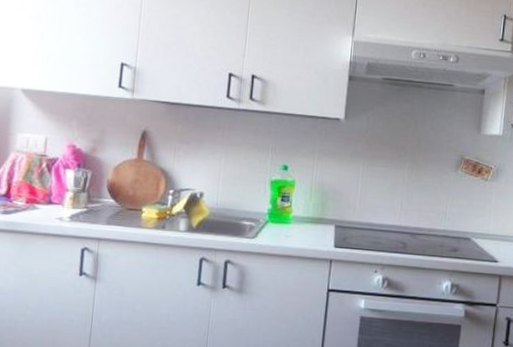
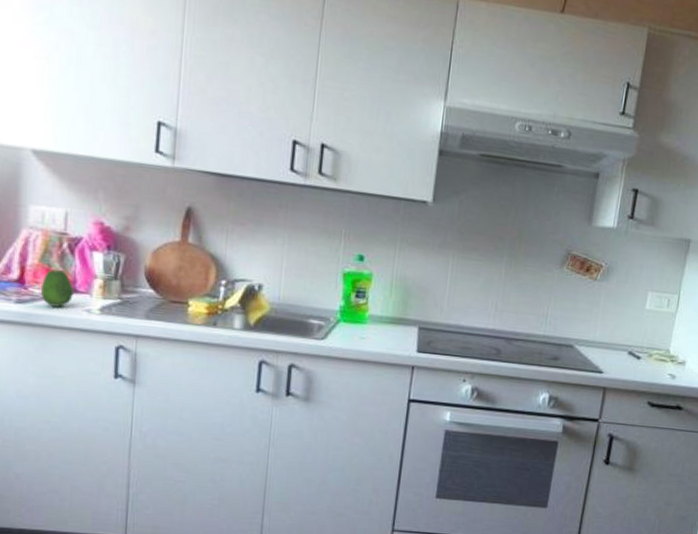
fruit: none [22,184,49,217] -> present [40,268,74,308]

